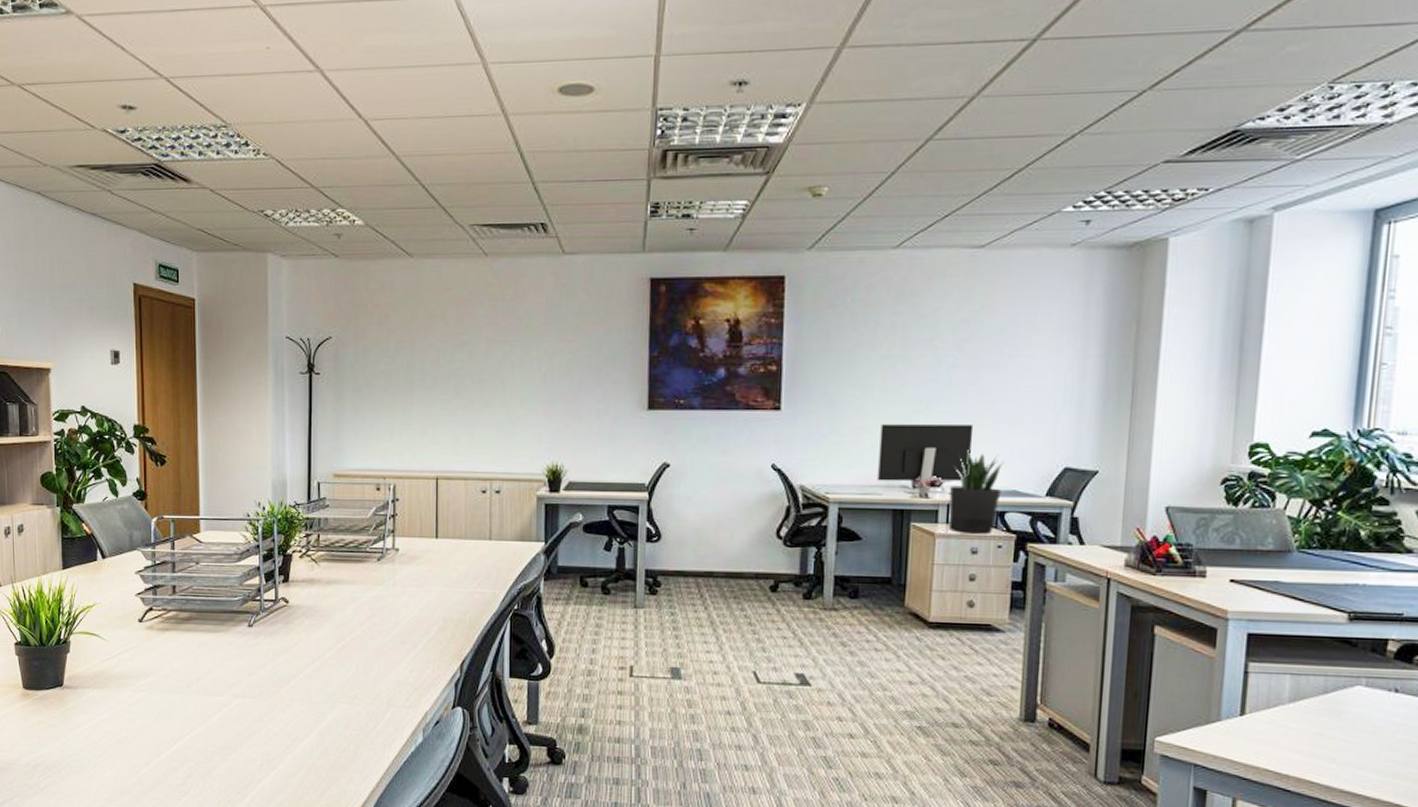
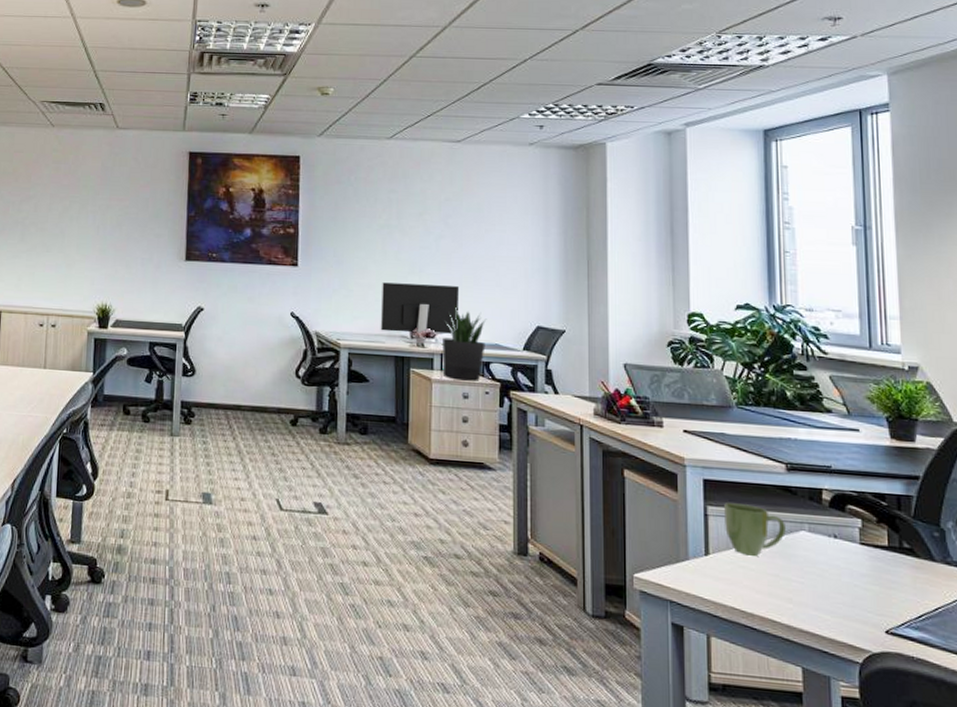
mug: none [1267,658,1339,715] -> present [724,503,786,556]

